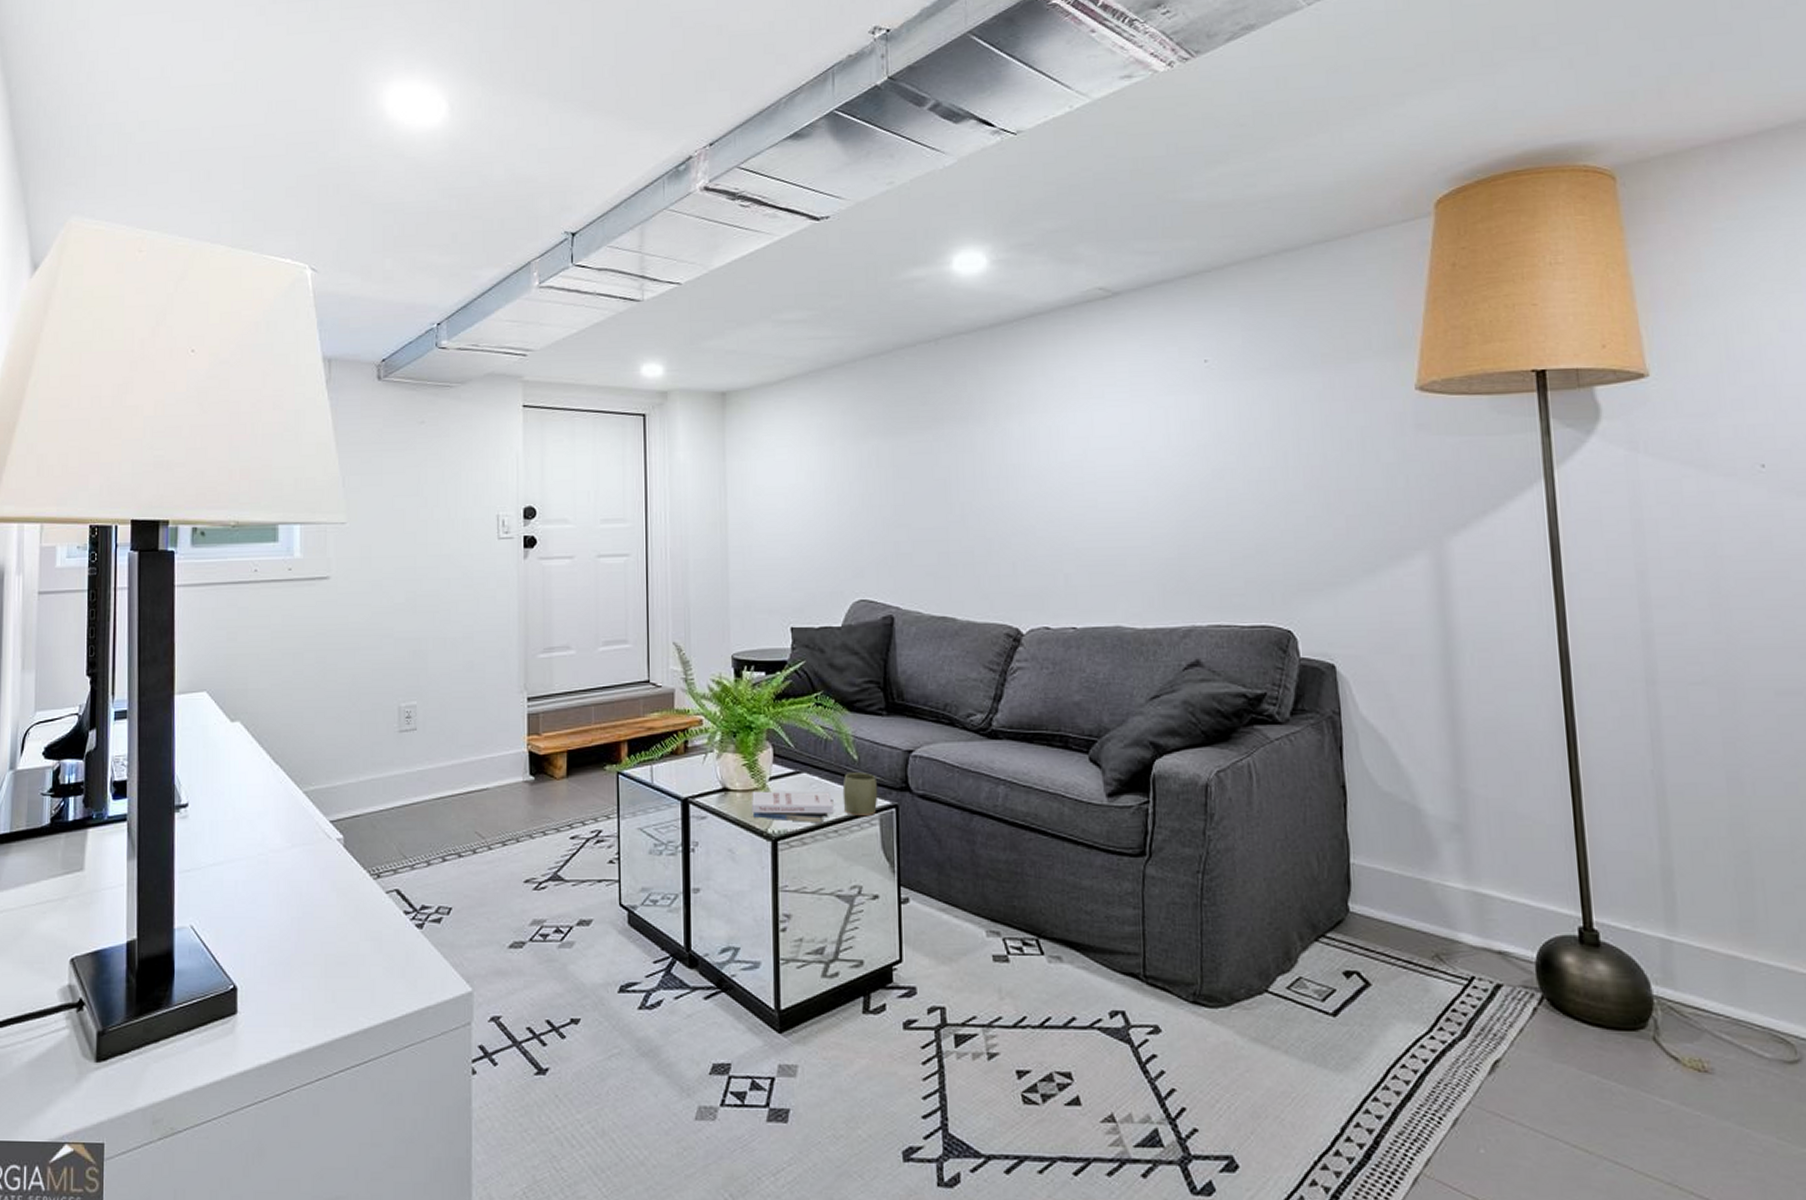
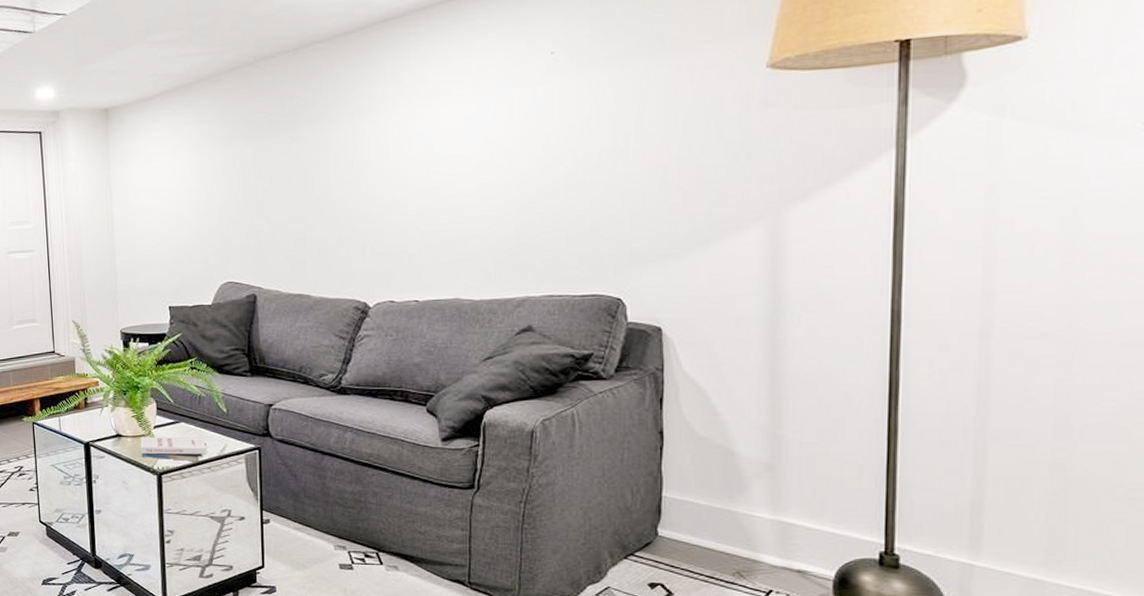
mug: present [842,773,878,817] -> none [214,422,244,457]

